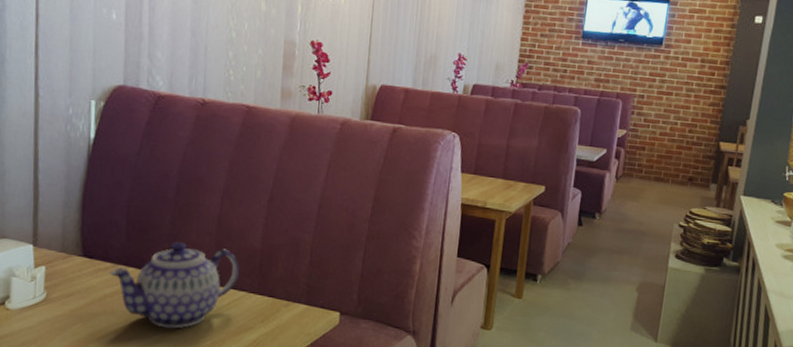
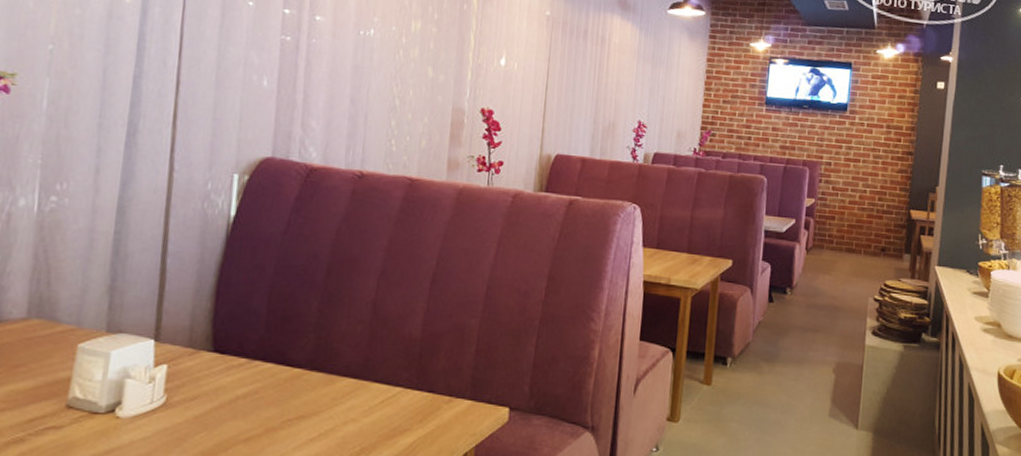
teapot: present [109,241,239,329] -> none [242,331,396,434]

